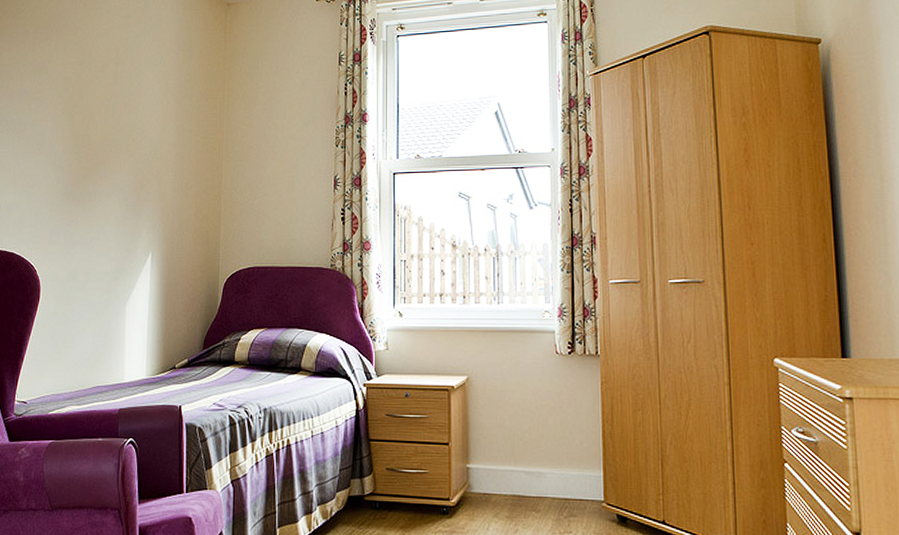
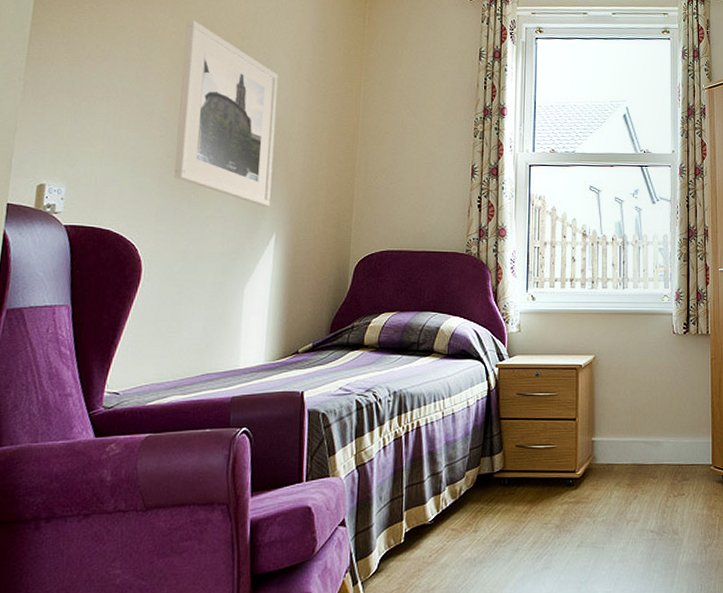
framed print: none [63,50,149,226] -> present [174,19,278,207]

